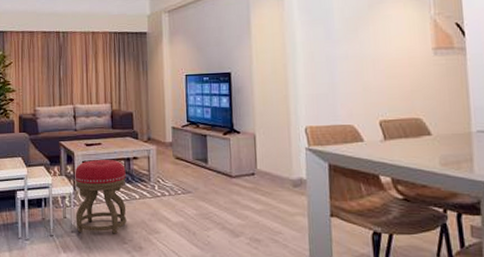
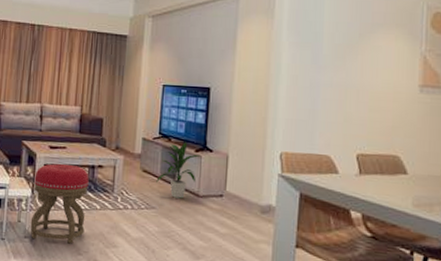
indoor plant: none [189,127,229,181] -> present [156,142,201,199]

